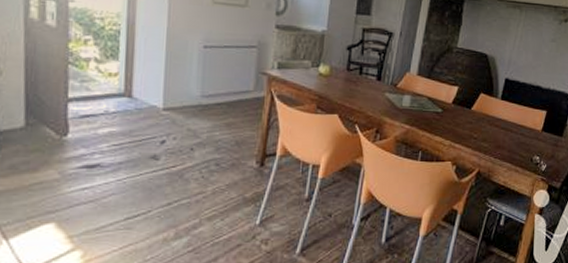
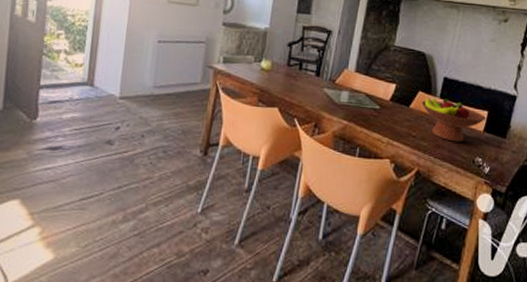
fruit bowl: none [483,99,545,142] -> present [421,97,486,142]

